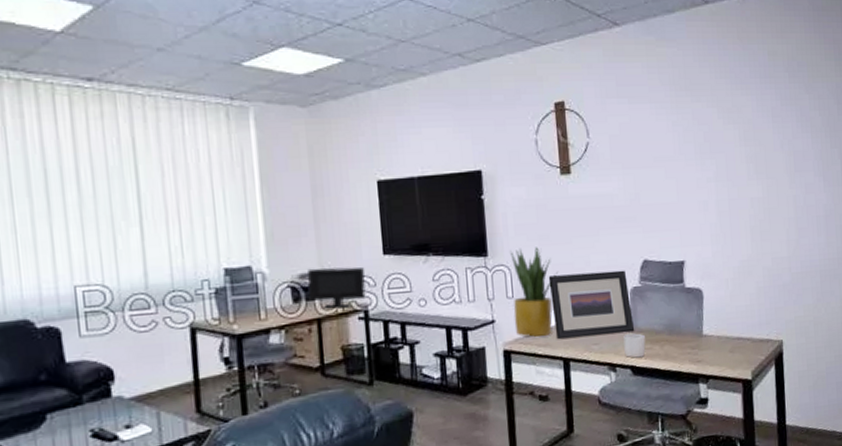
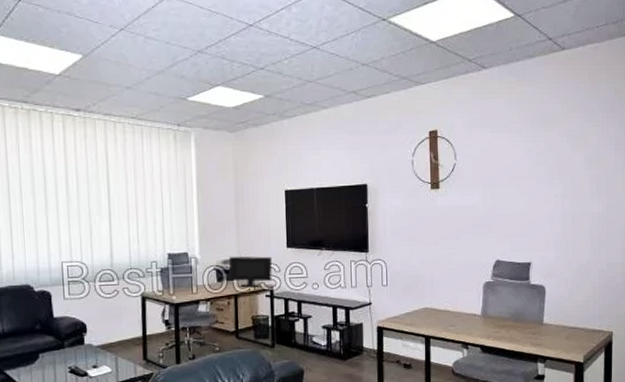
planter: present [510,247,558,337] -> none [387,246,424,317]
picture frame: present [548,270,635,339] -> none [416,267,486,321]
mug: present [623,333,646,359] -> none [476,319,495,339]

